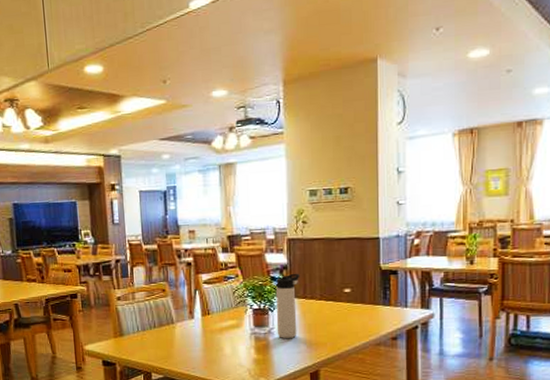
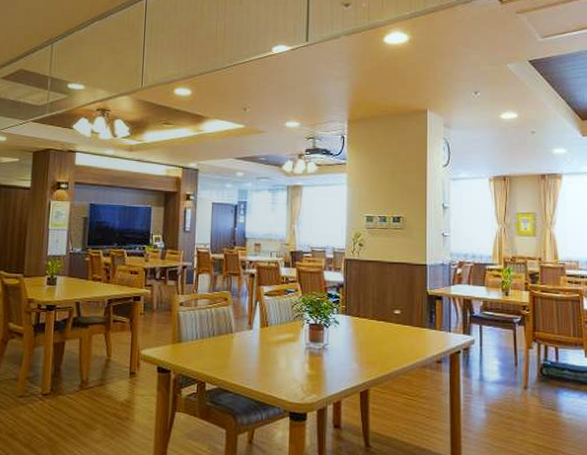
thermos bottle: present [276,273,300,338] -> none [331,292,355,355]

